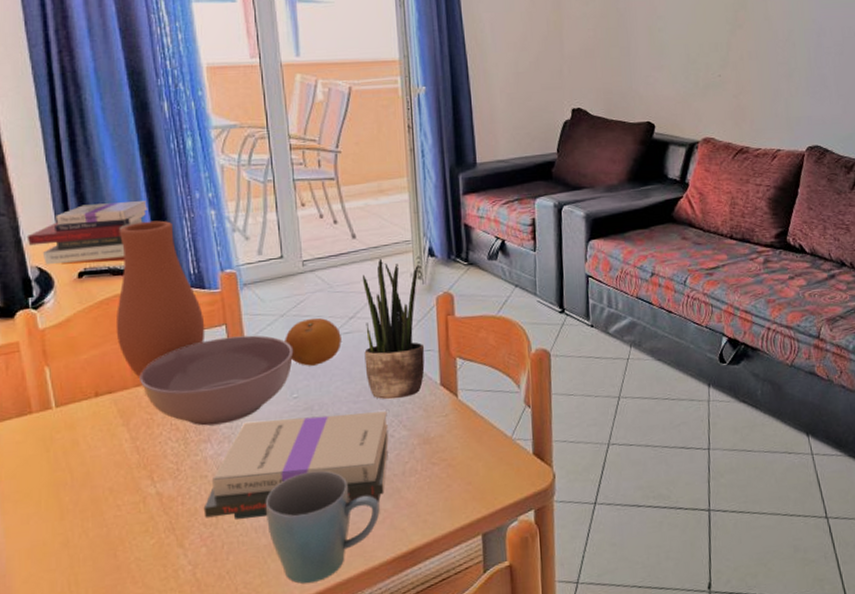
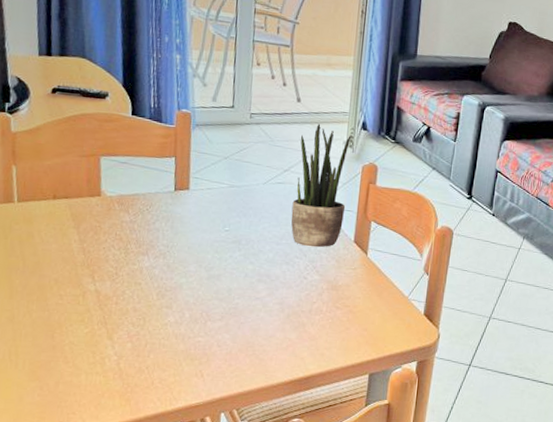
books: present [26,201,149,265] -> none [10,29,122,85]
vase: present [116,220,205,379] -> none [78,53,158,190]
bowl: present [139,335,294,426] -> none [93,167,232,242]
books: present [203,411,389,519] -> none [134,244,304,332]
mug: present [265,470,380,584] -> none [187,295,286,389]
fruit: present [285,317,342,366] -> none [225,164,275,206]

